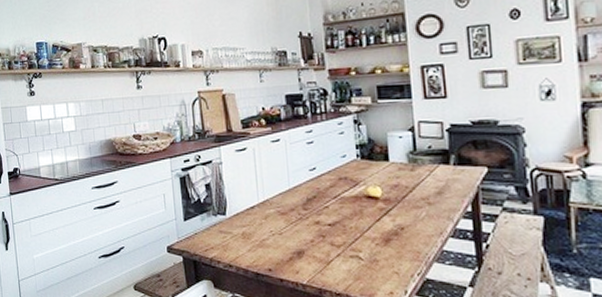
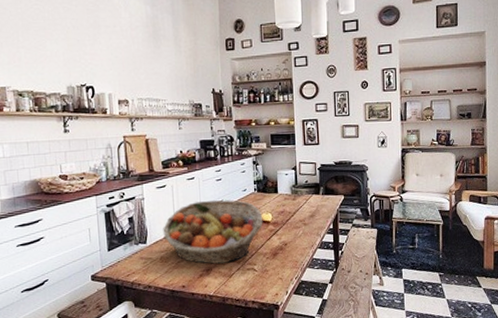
fruit basket: none [244,168,370,246] -> present [163,200,263,264]

